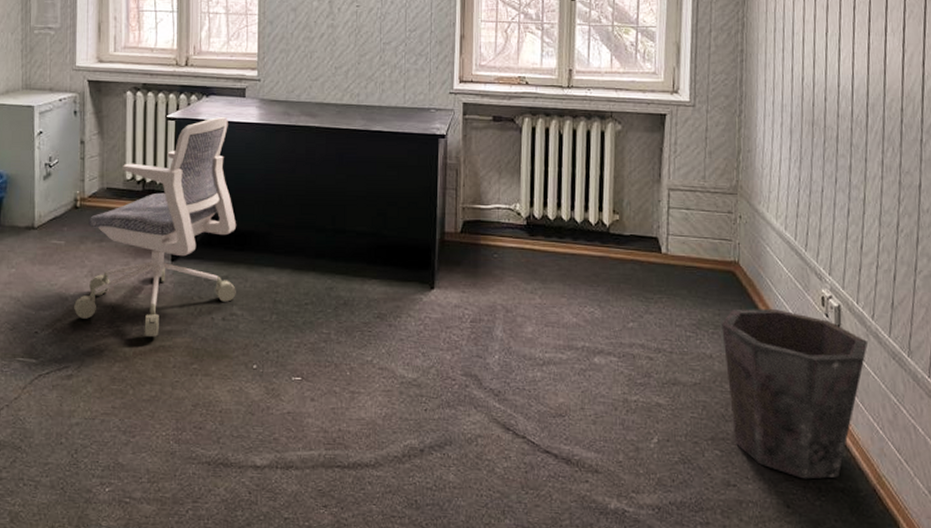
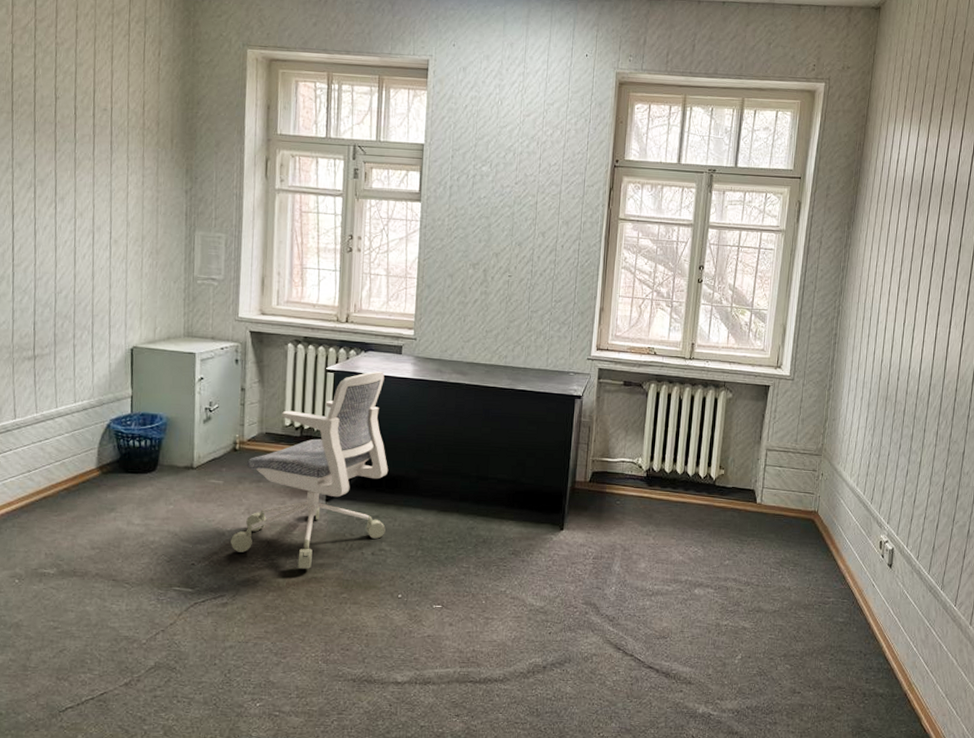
waste bin: present [722,309,869,479] -> none [800,550,912,687]

